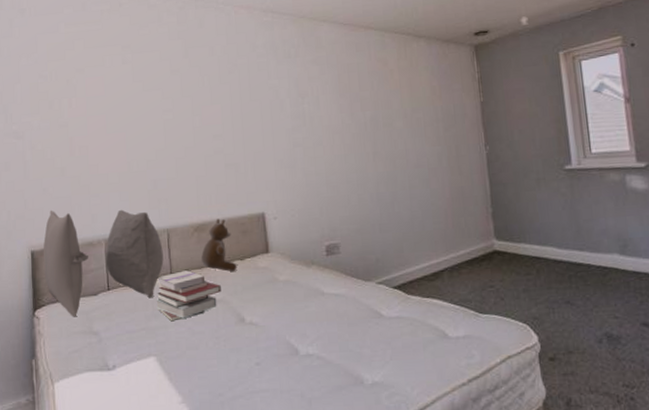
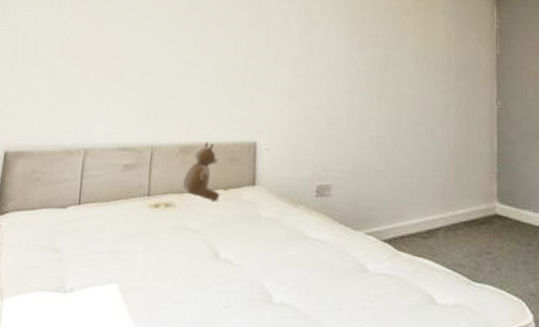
pillow: present [43,210,88,317] -> none [13,110,64,229]
pillow: present [106,209,164,299] -> none [81,119,144,219]
books: present [156,270,221,322] -> none [127,193,199,248]

